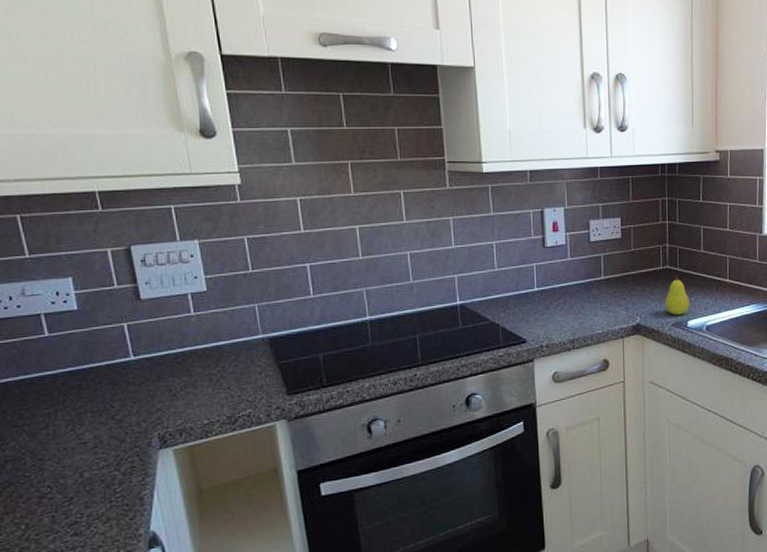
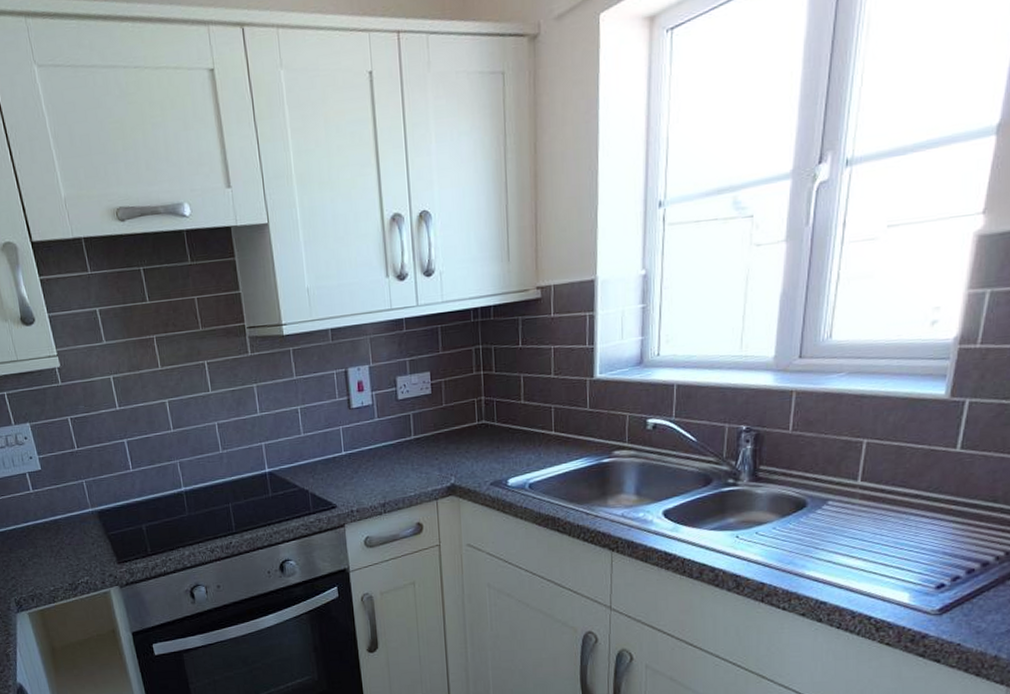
fruit: present [664,274,690,315] -> none [481,429,510,474]

